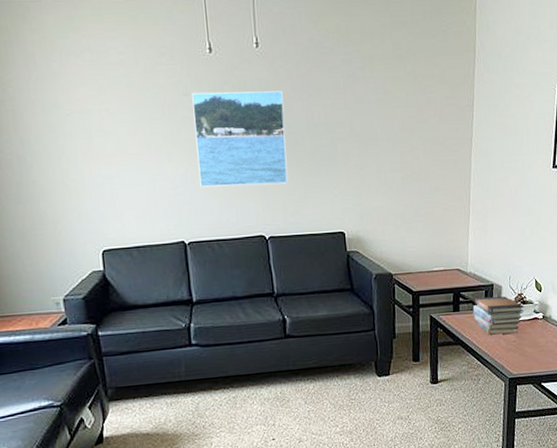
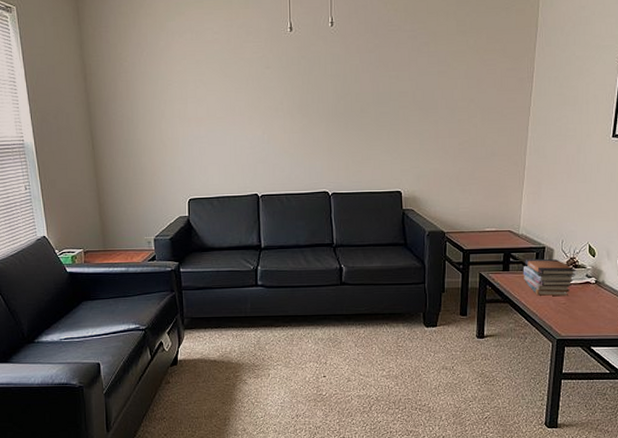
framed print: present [191,91,288,187] -> none [272,64,353,148]

